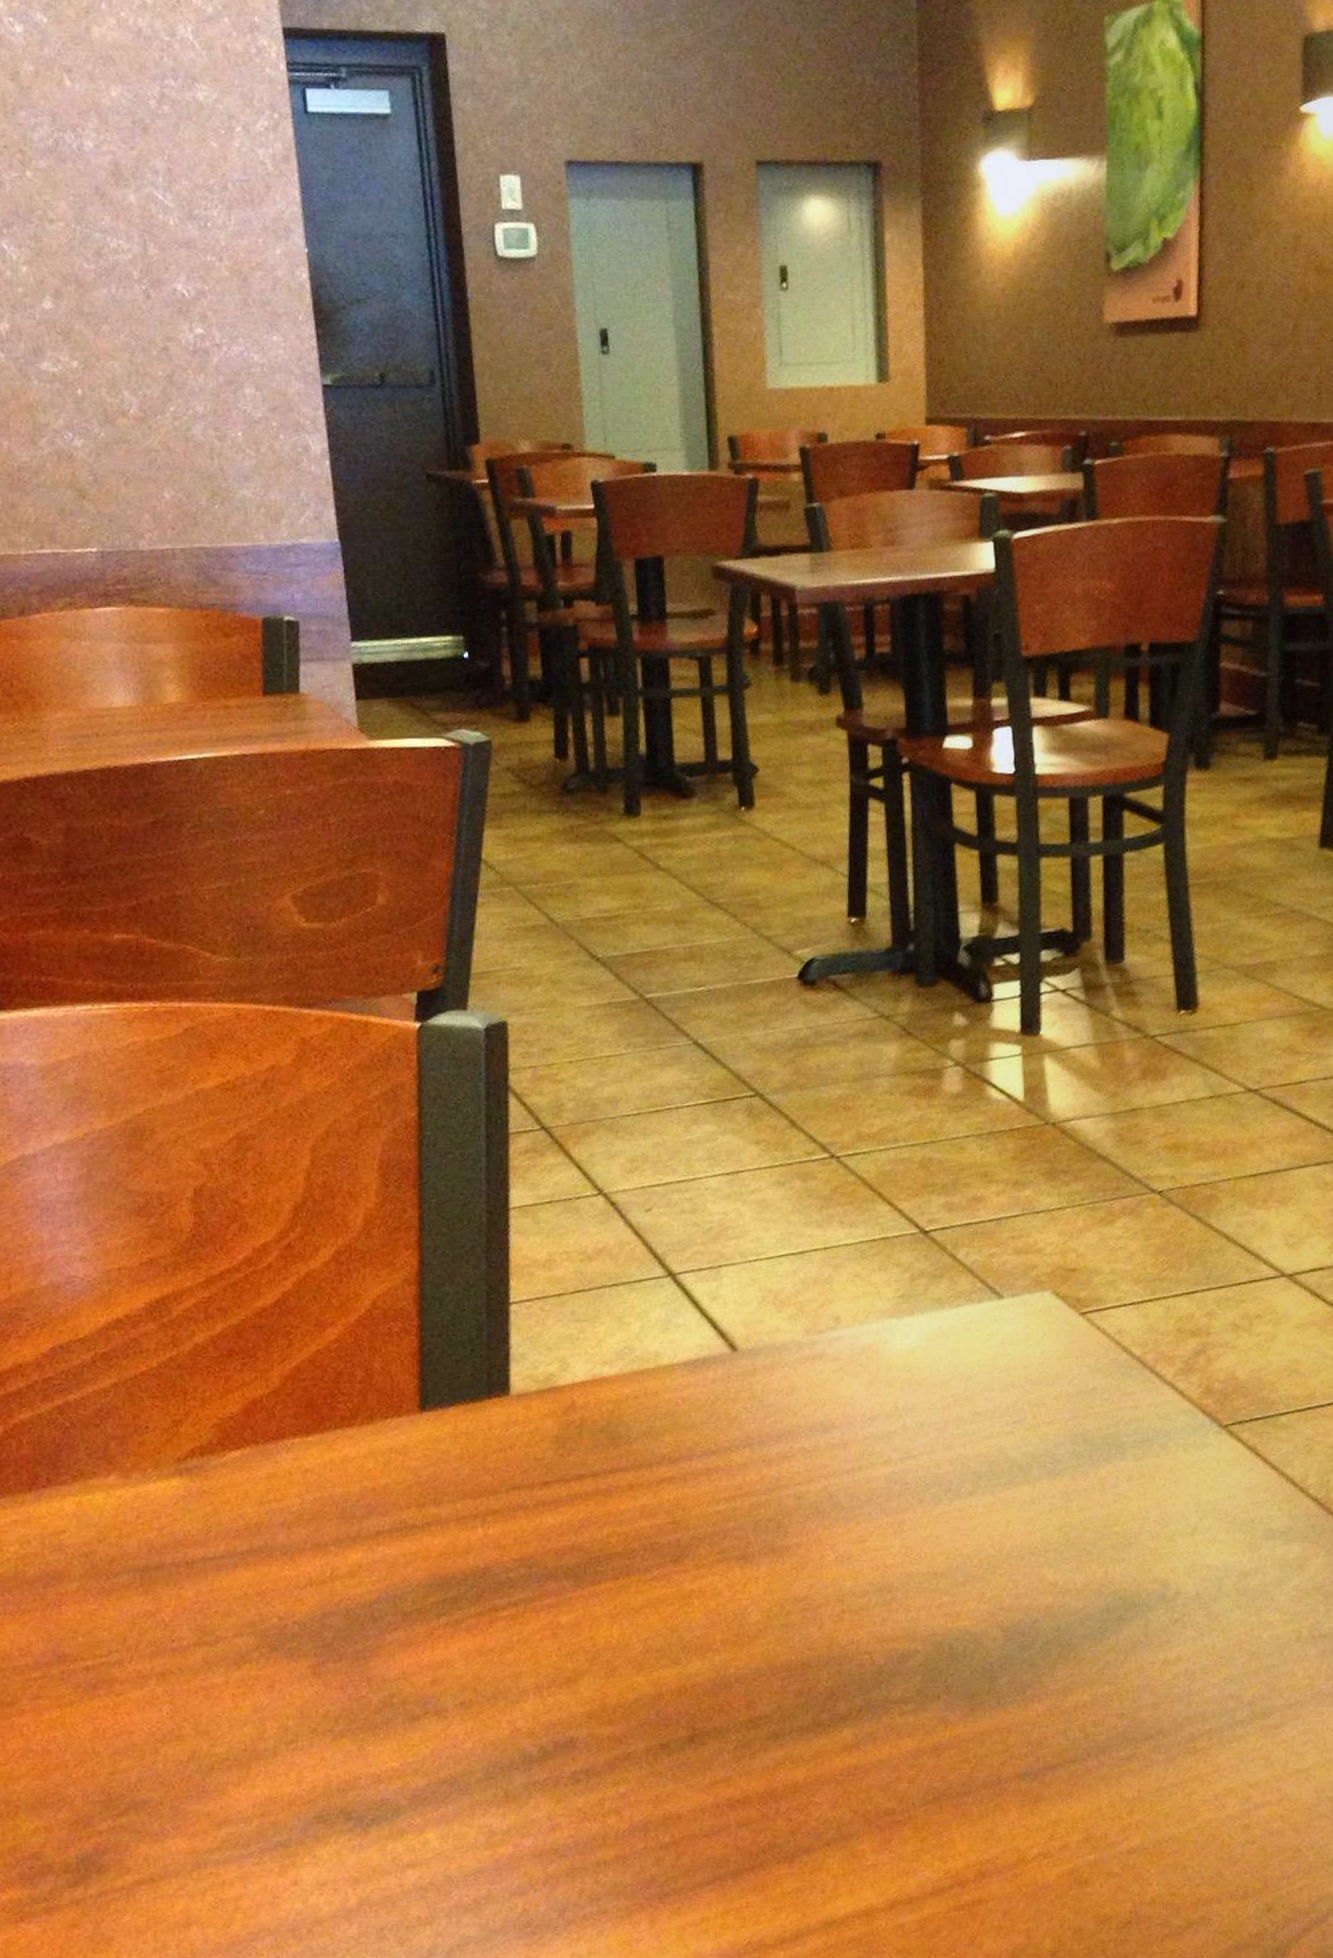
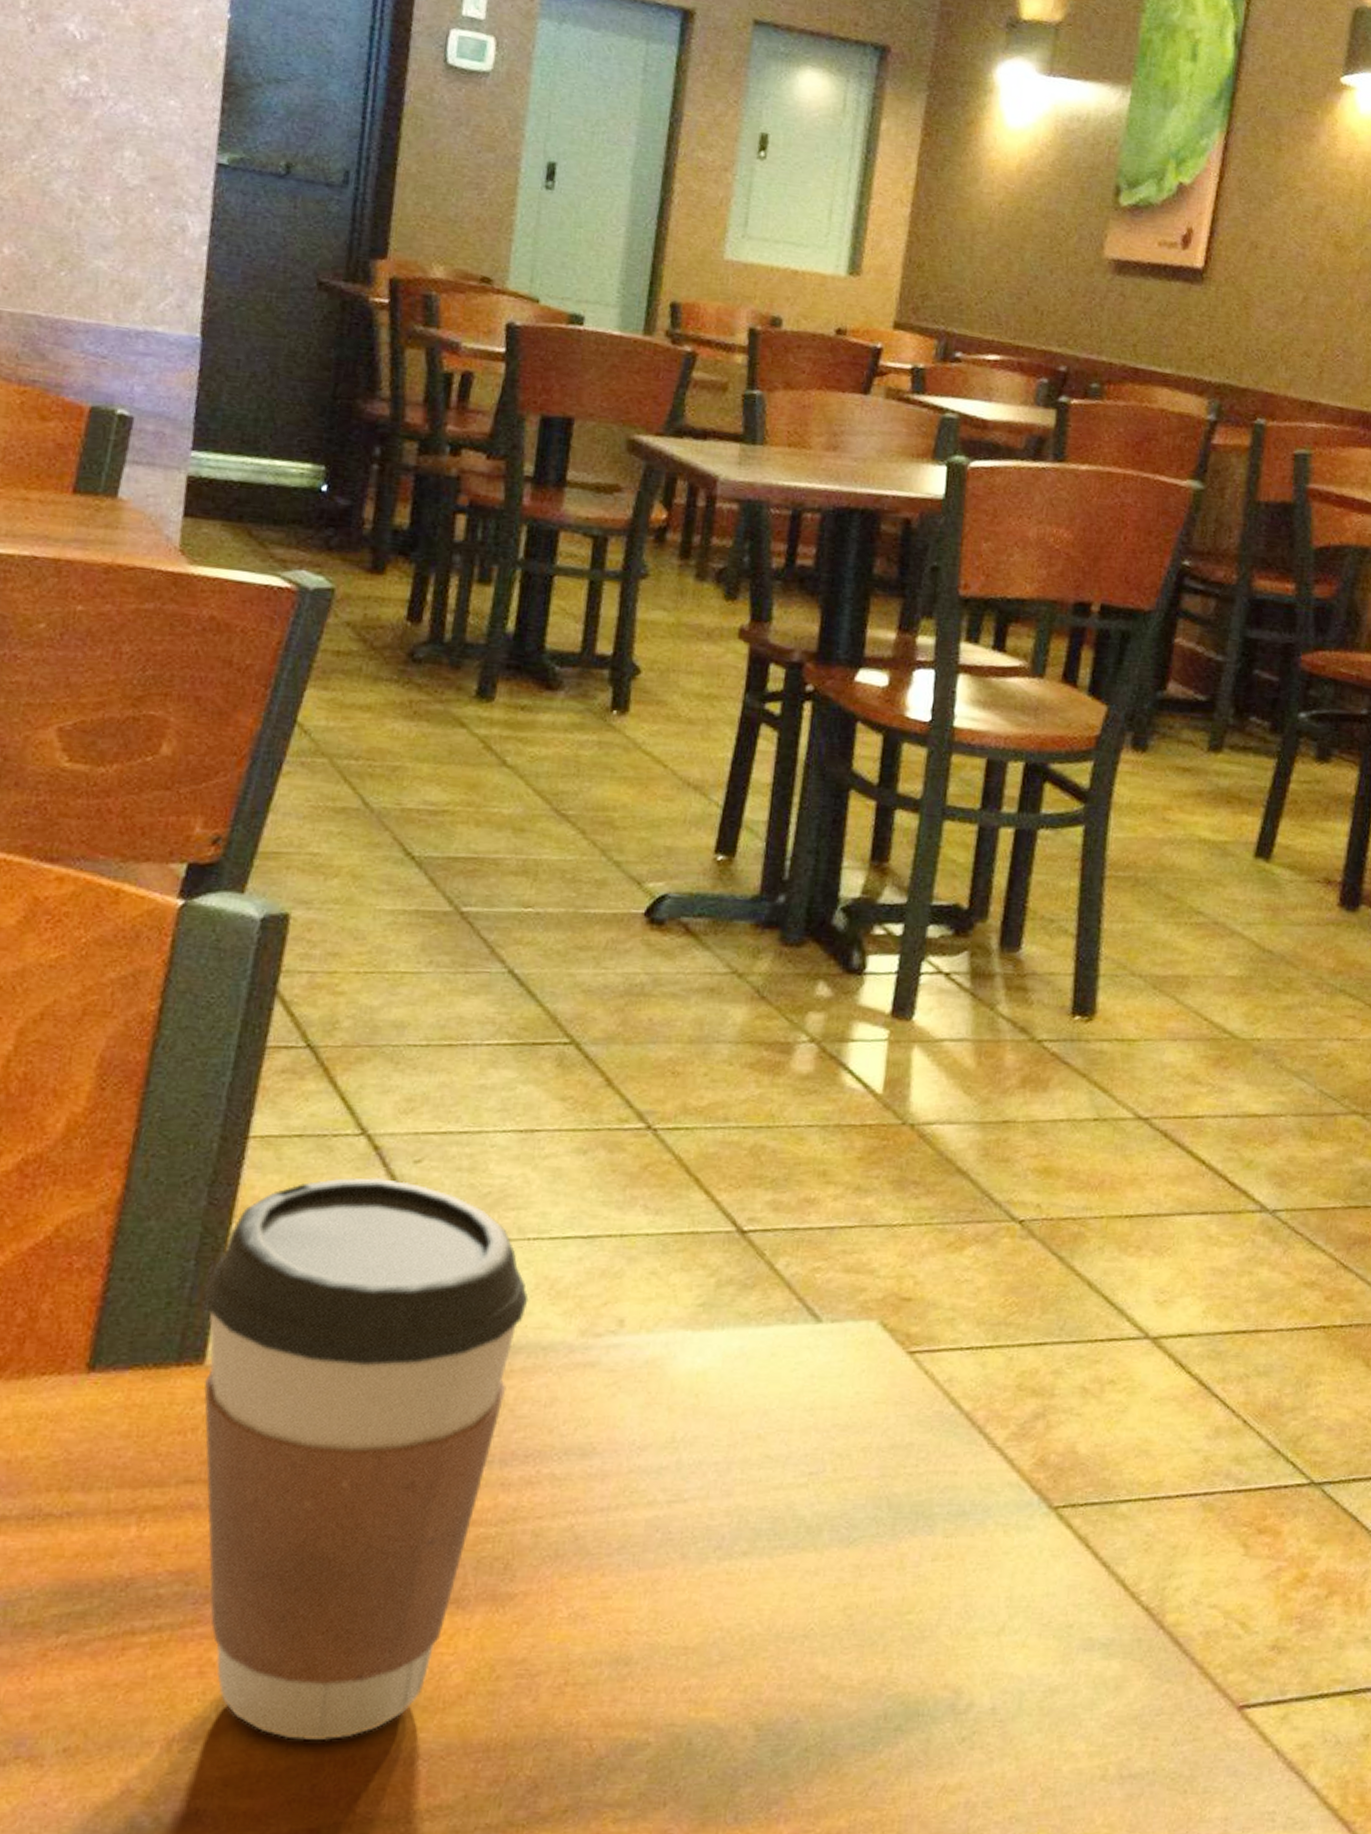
coffee cup: none [498,1227,759,1678] -> present [203,1178,529,1741]

